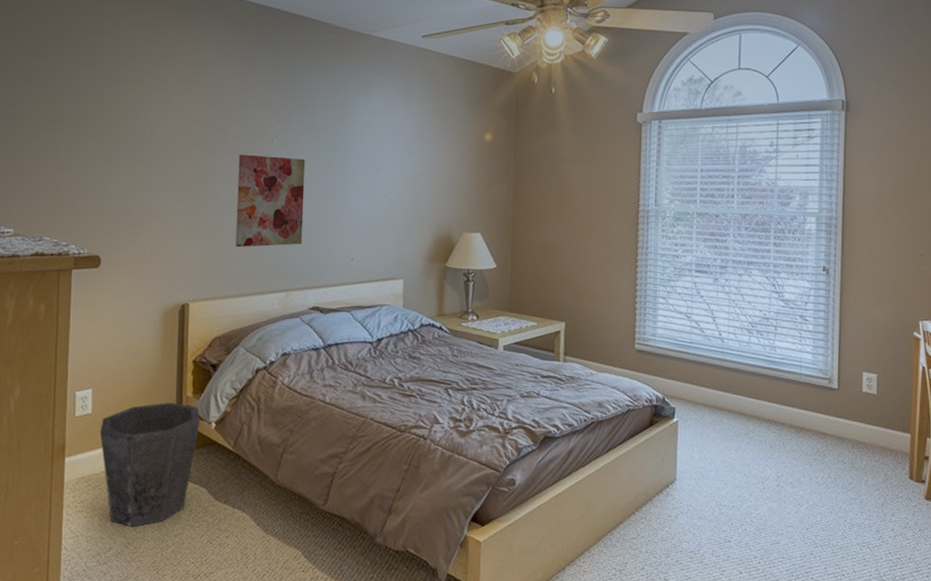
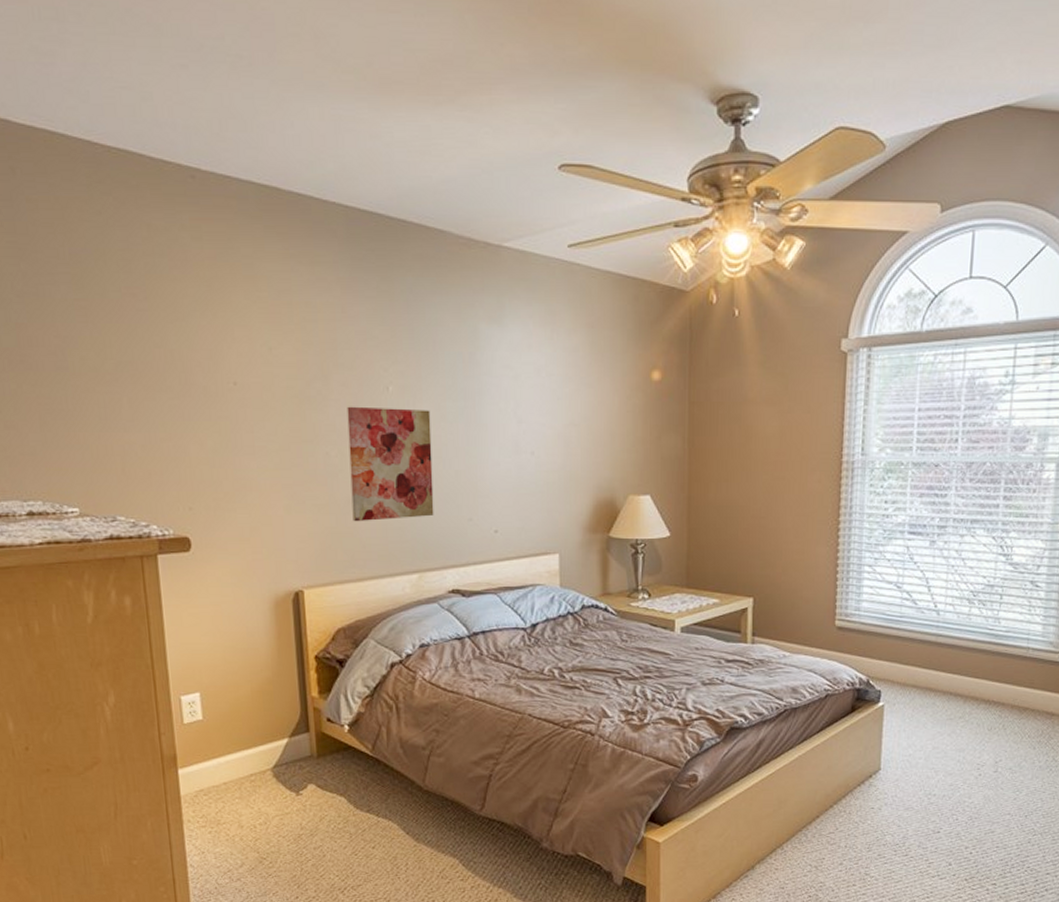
waste bin: present [99,402,201,528] -> none [214,704,331,842]

